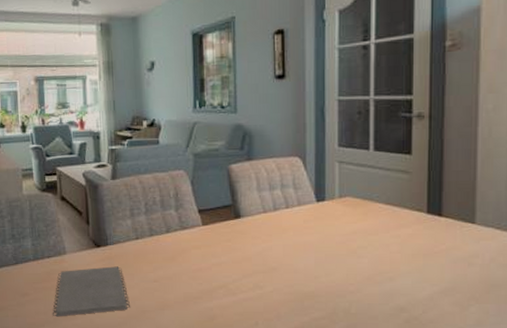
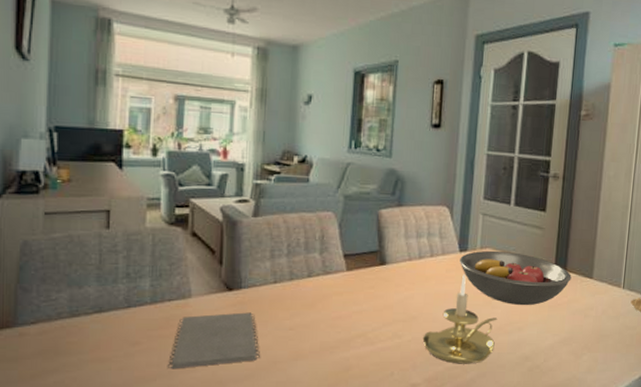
candle holder: none [285,224,365,315] -> present [422,274,498,364]
fruit bowl: none [318,198,449,255] -> present [460,250,572,306]

